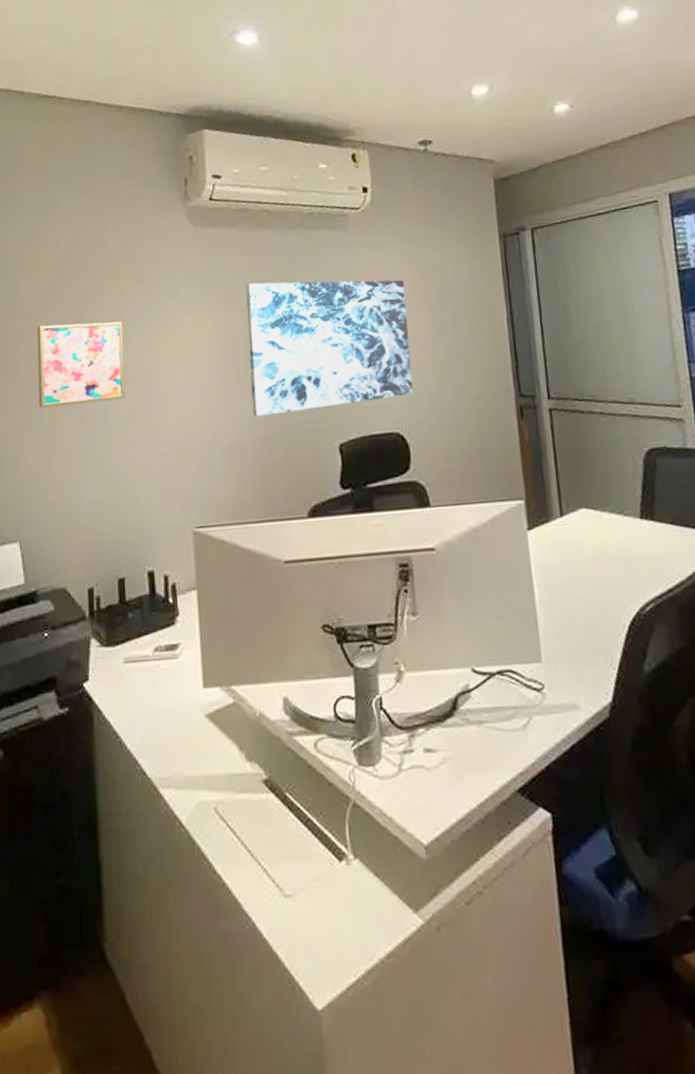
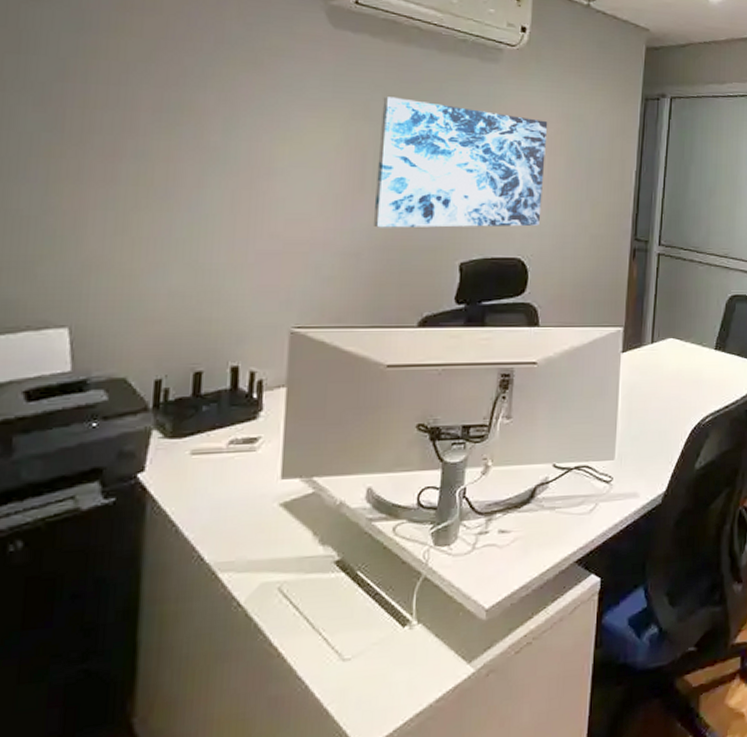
wall art: present [37,321,125,408] -> none [111,97,233,191]

